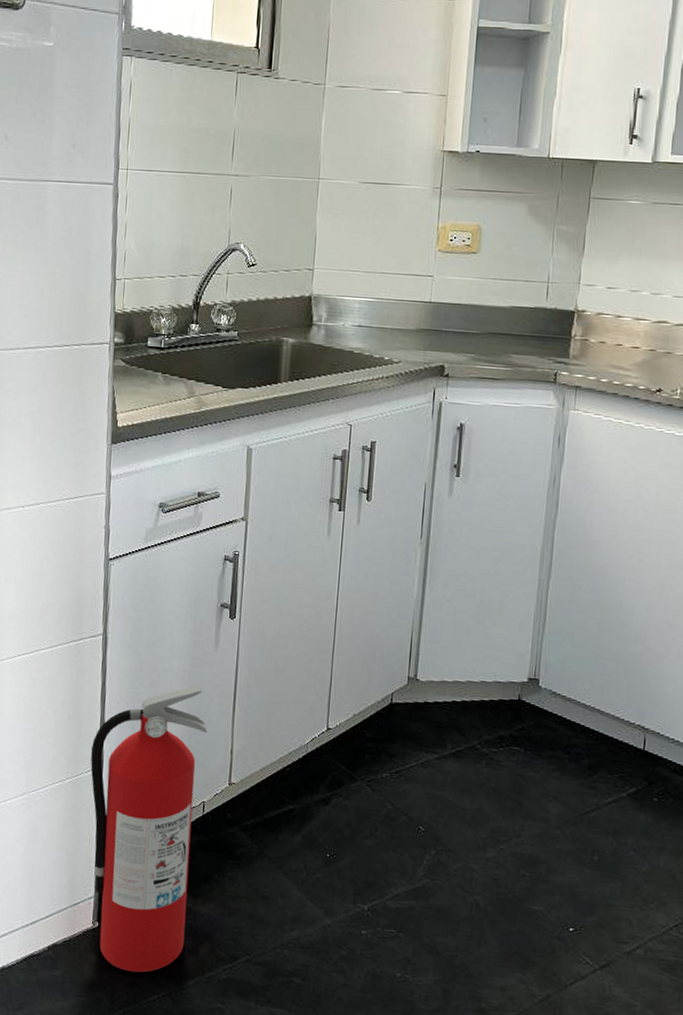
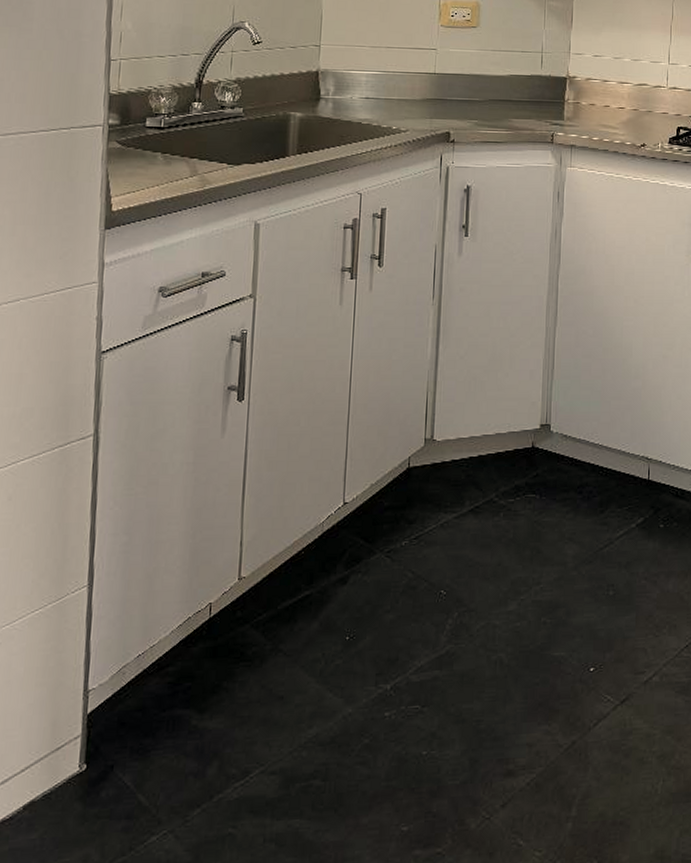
fire extinguisher: present [90,684,208,973] -> none [78,476,214,815]

